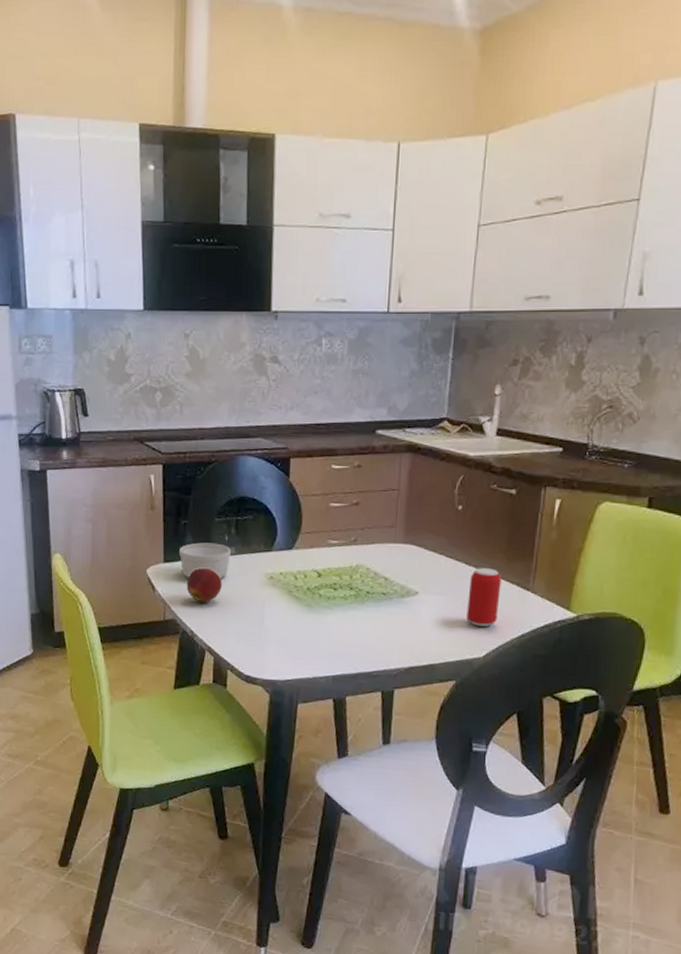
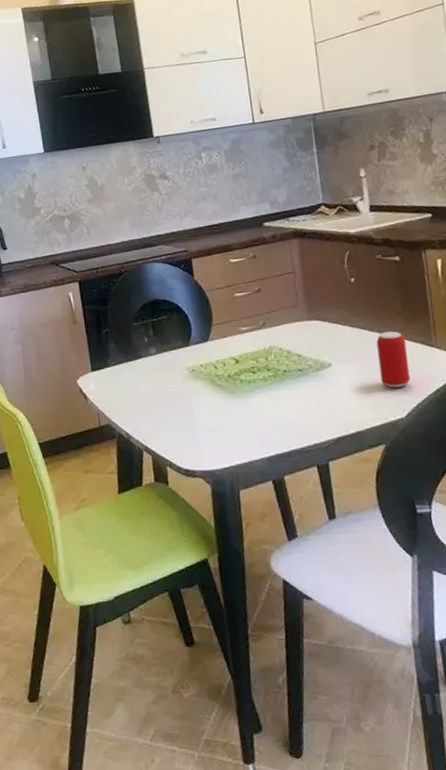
ramekin: present [179,542,231,578] -> none [105,346,153,383]
apple: present [186,567,222,603] -> none [115,370,149,405]

